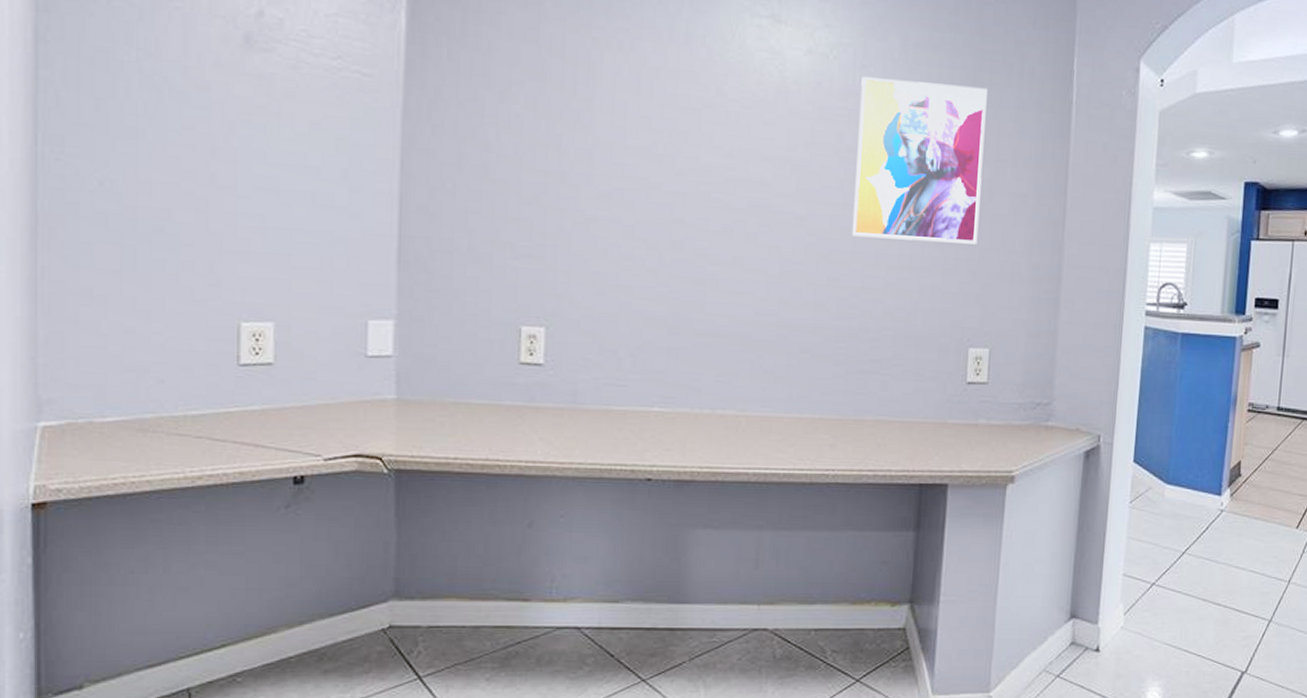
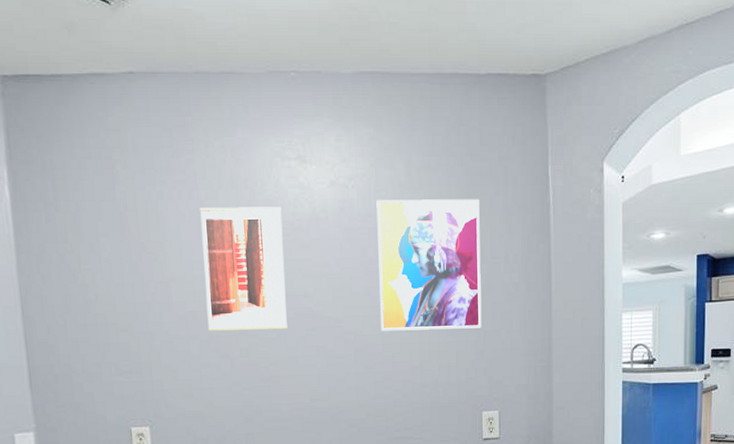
wall art: none [635,63,744,221] -> present [200,206,287,331]

